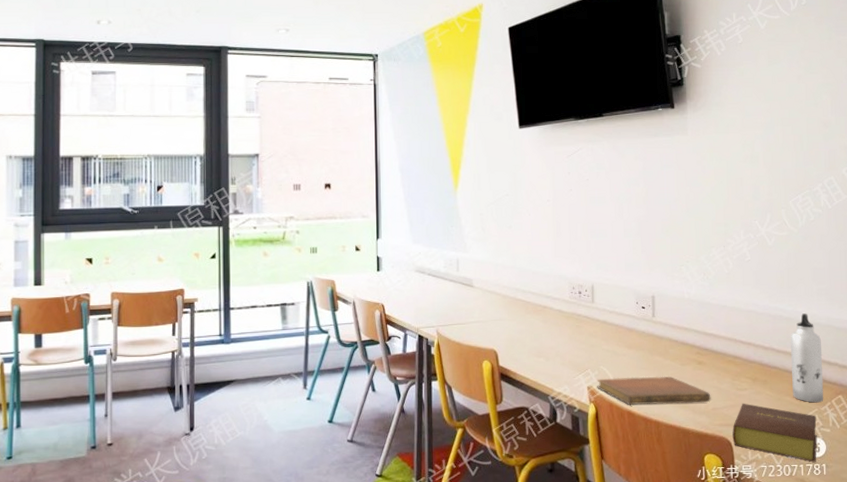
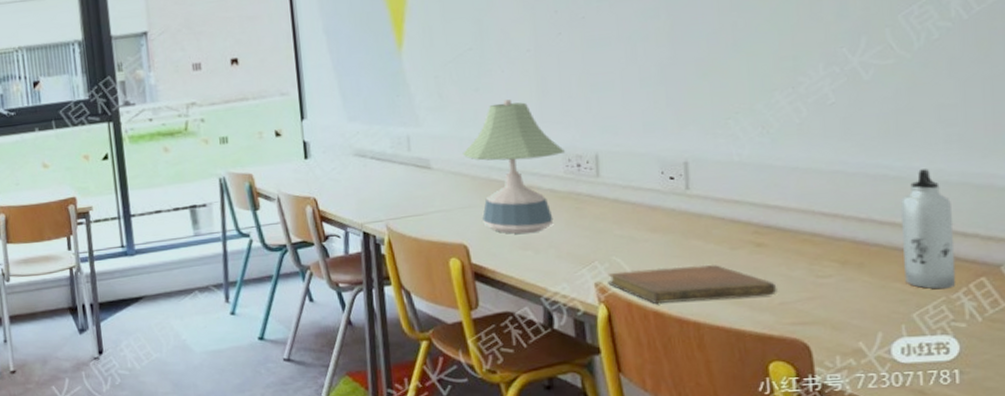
desk lamp: none [497,237,570,345] -> present [462,99,565,234]
bible: present [732,403,817,462] -> none [810,294,946,368]

